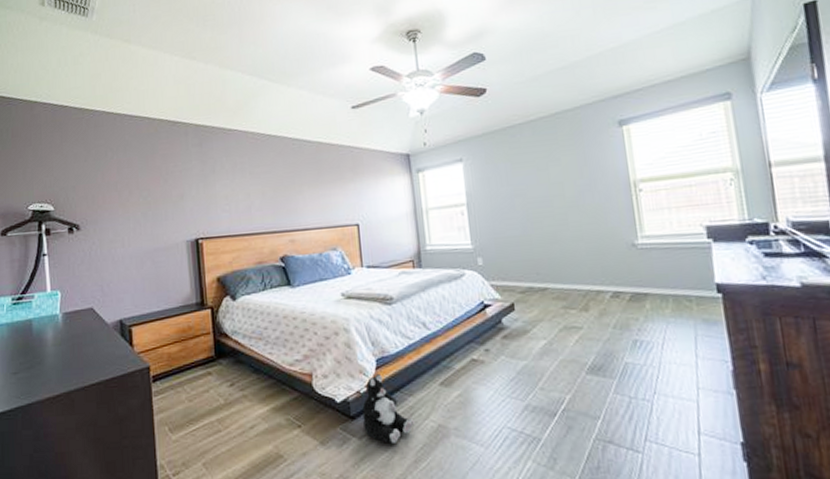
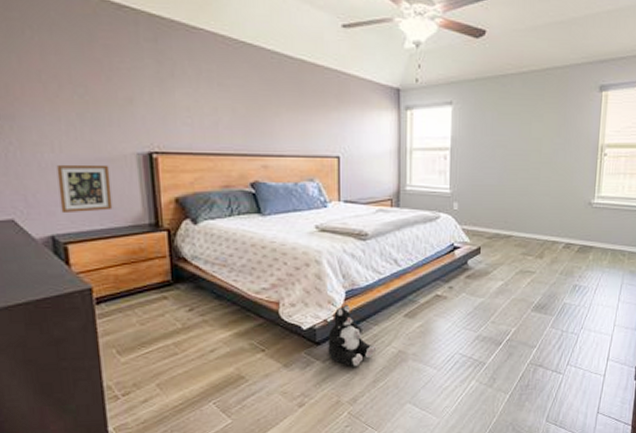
picture frame: none [126,253,167,300] -> present [56,164,113,214]

